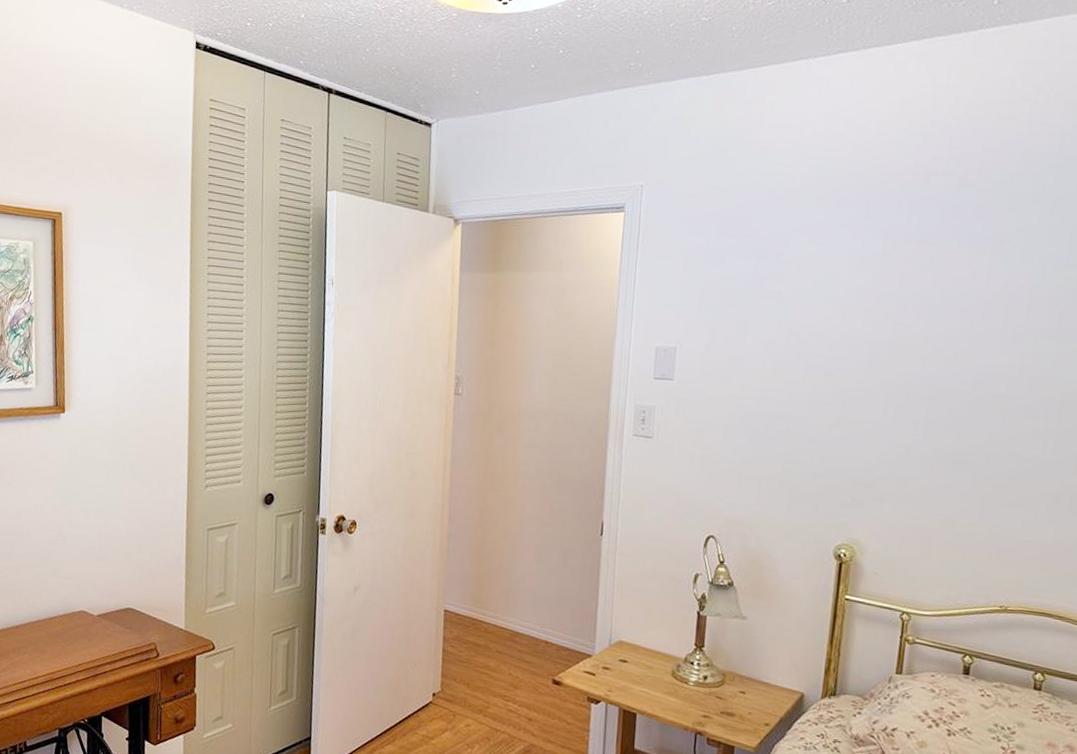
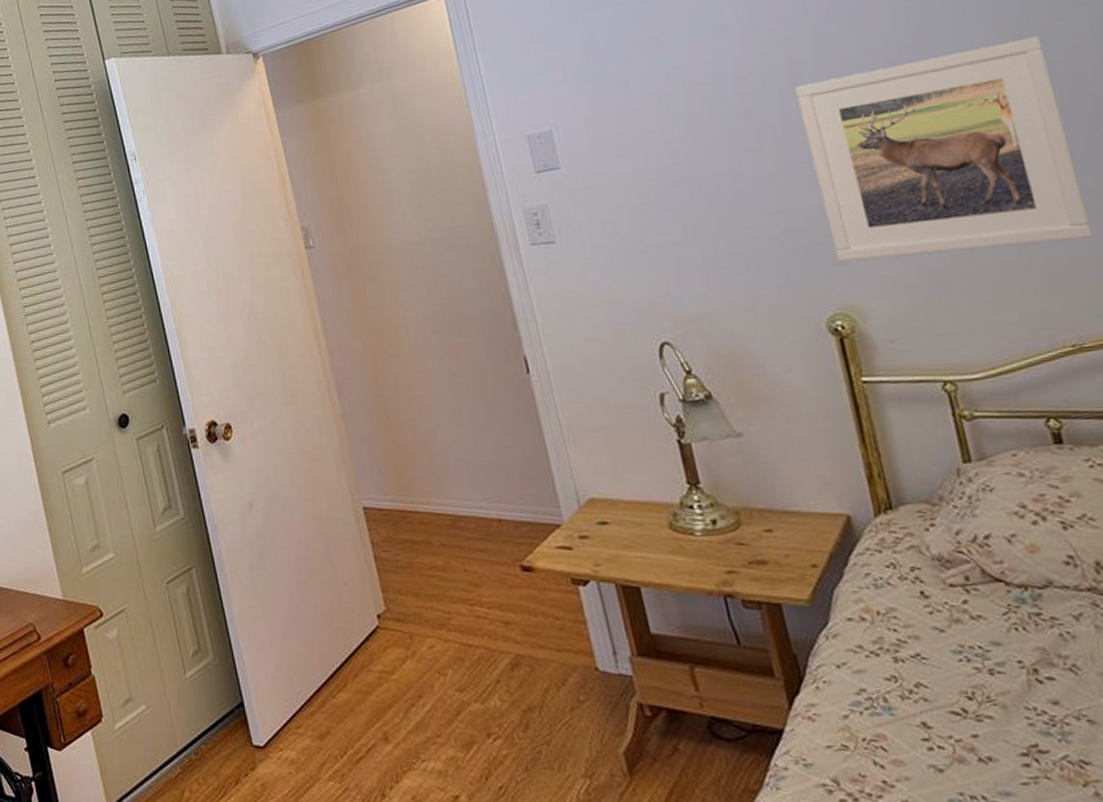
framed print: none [857,360,1061,530] -> present [794,36,1094,262]

